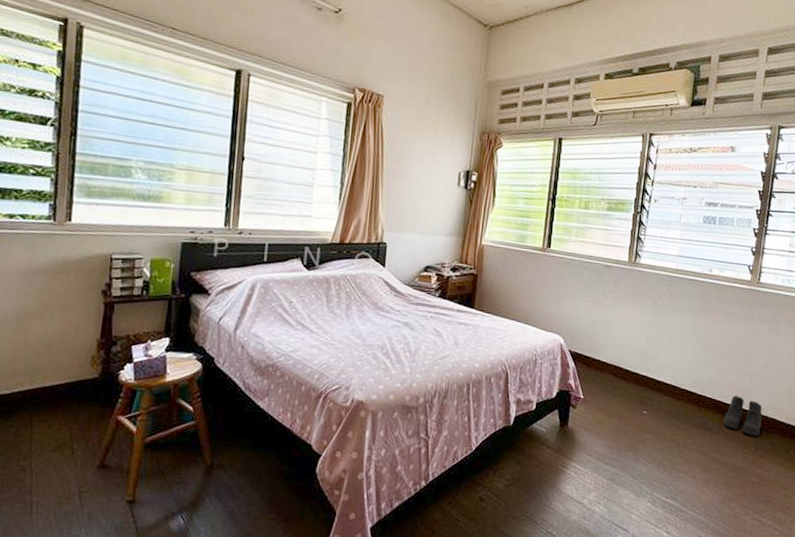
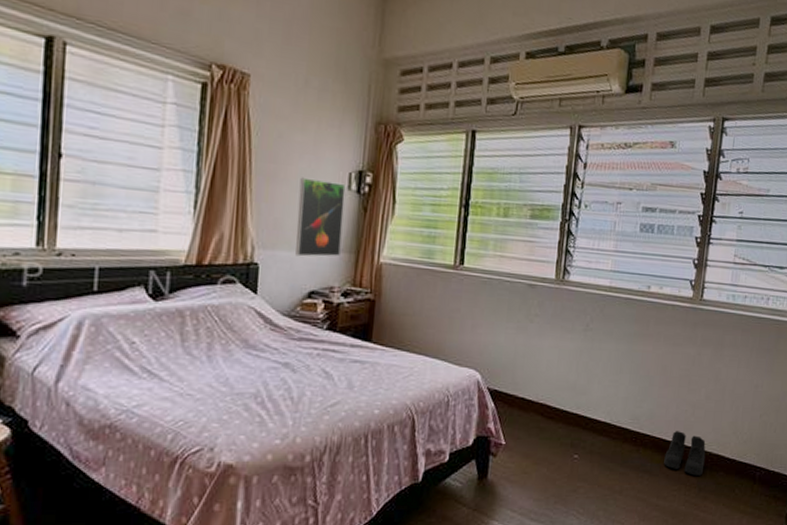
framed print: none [415,175,456,239] -> present [296,177,346,257]

